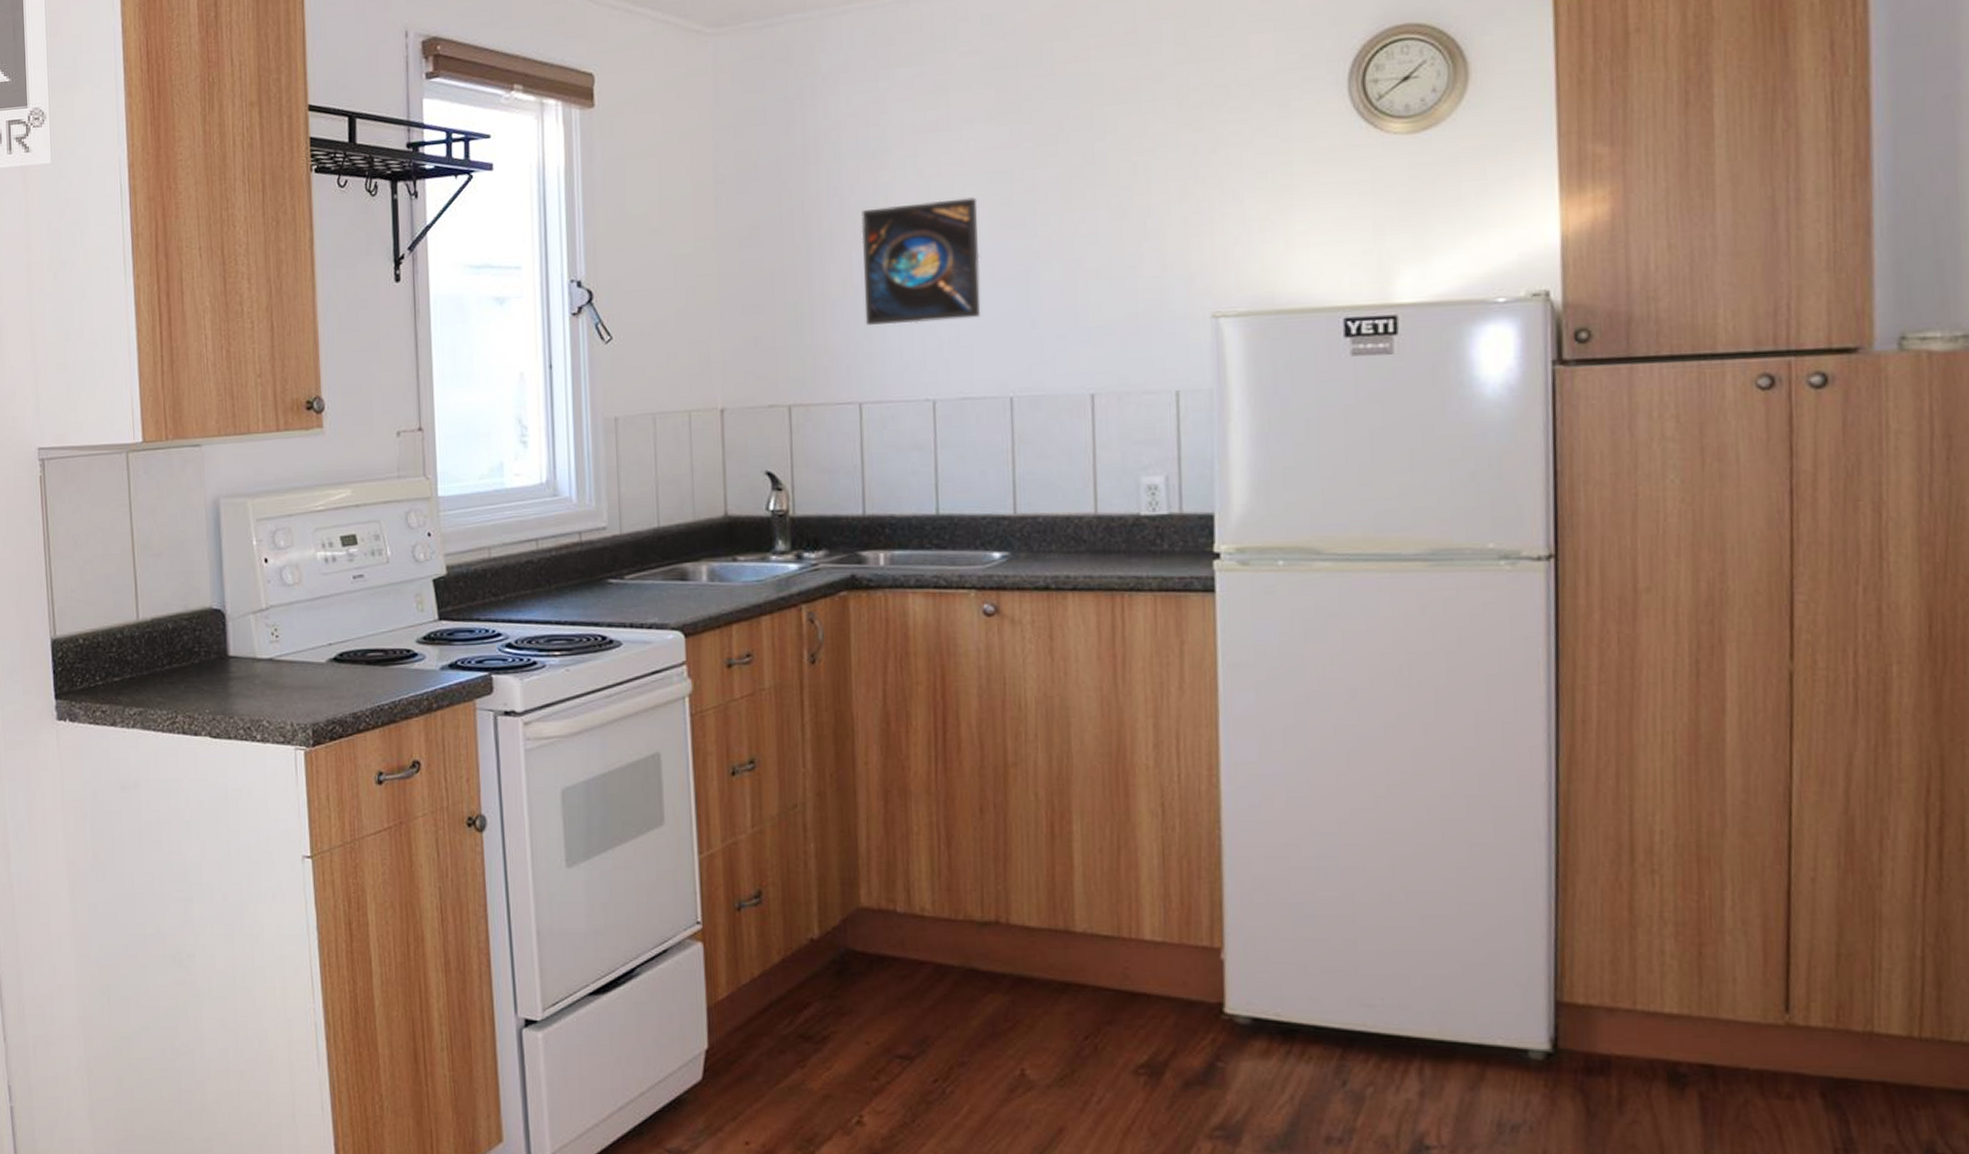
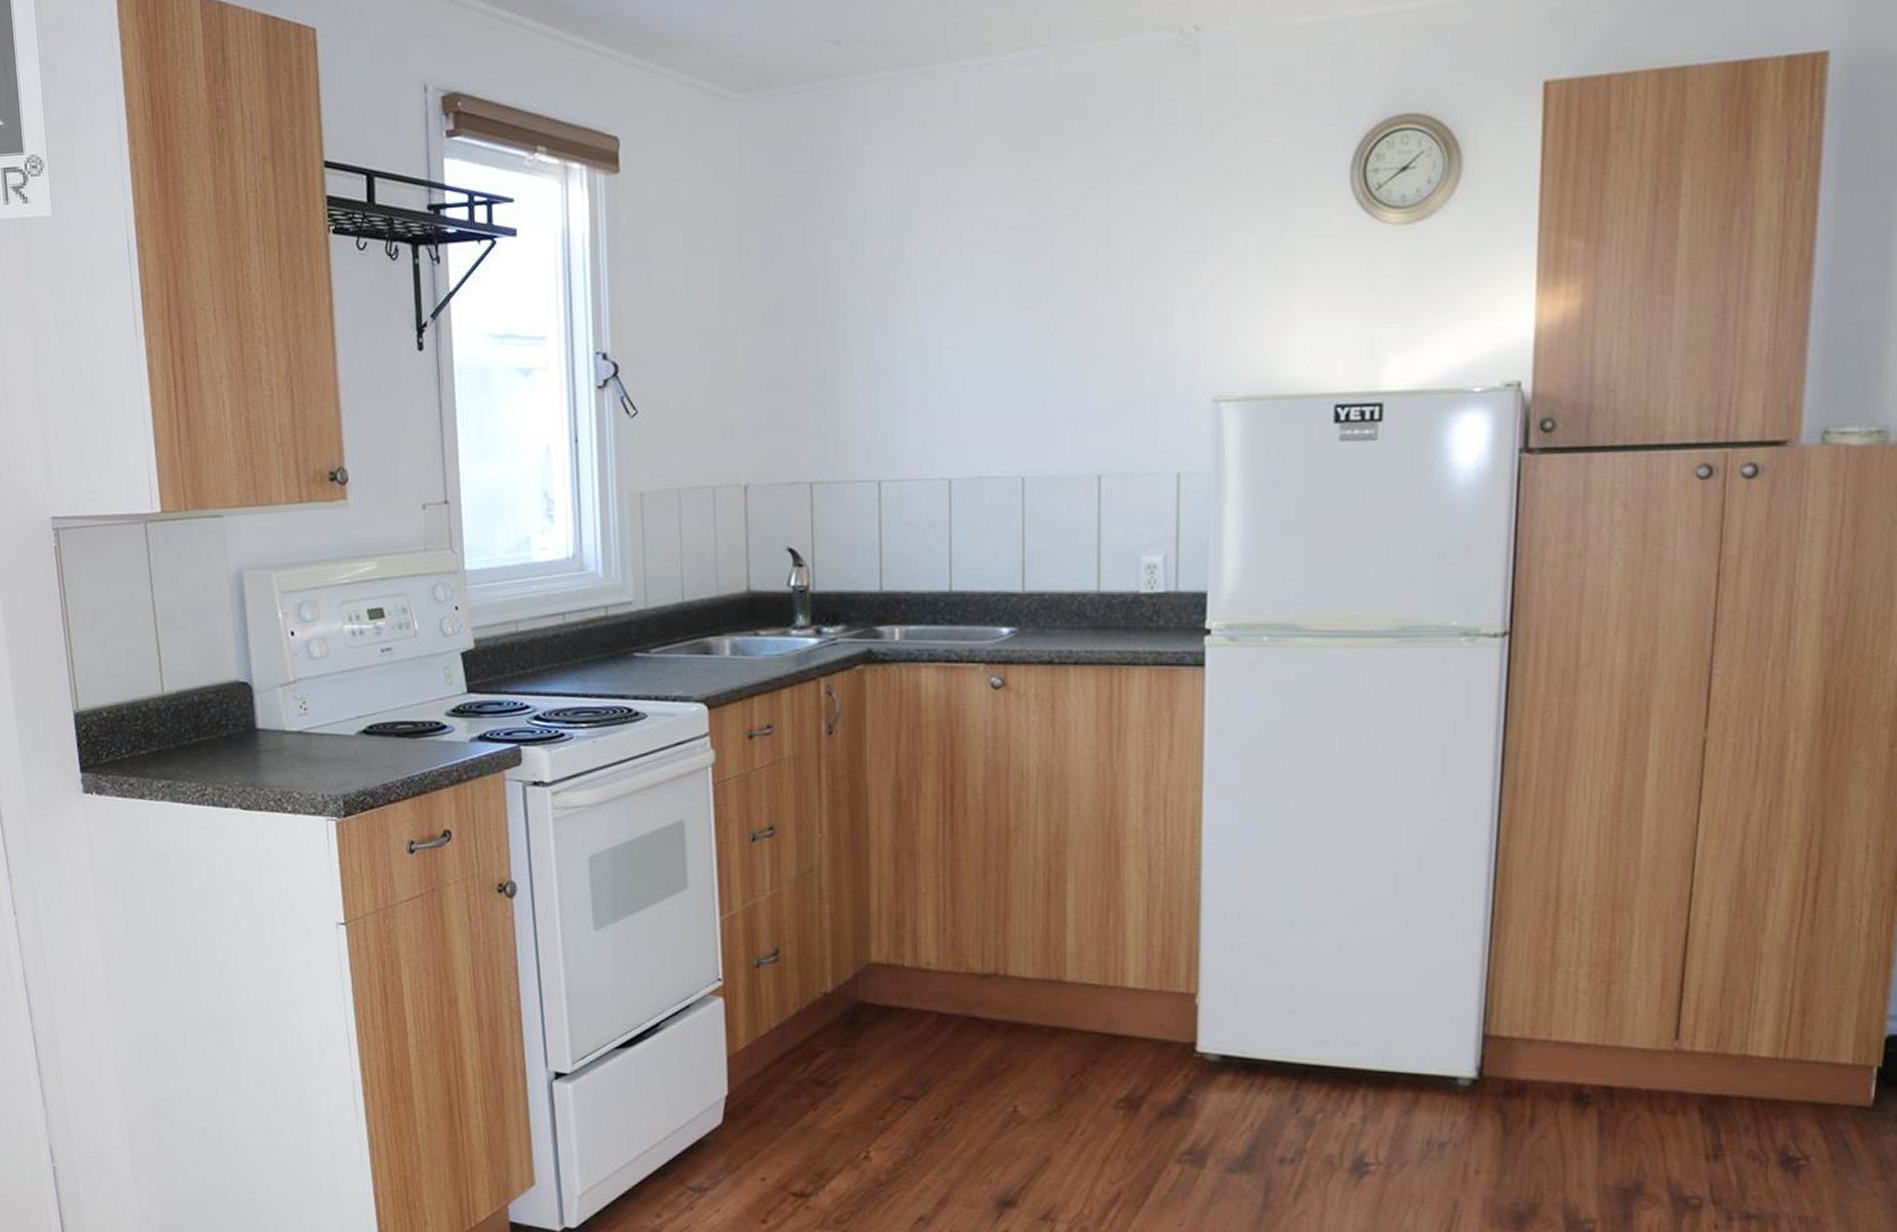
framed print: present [861,197,981,325] -> none [883,277,997,404]

